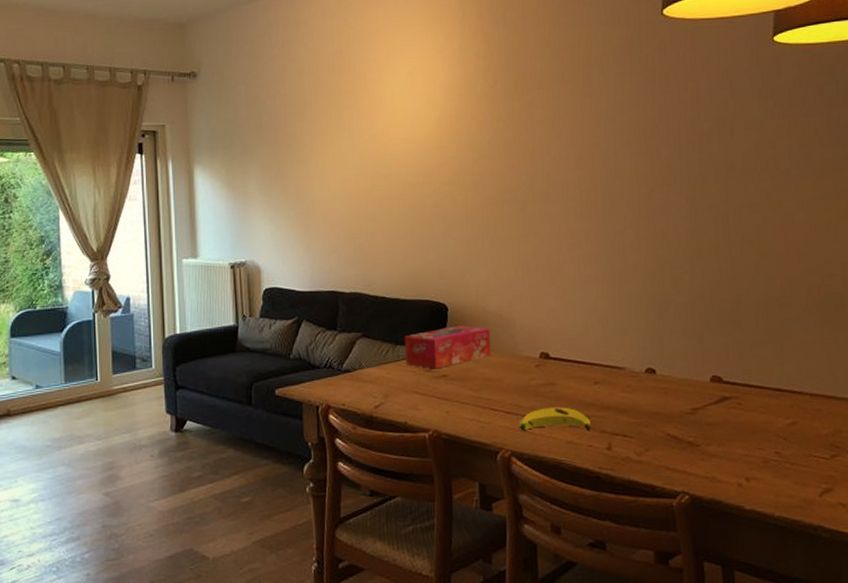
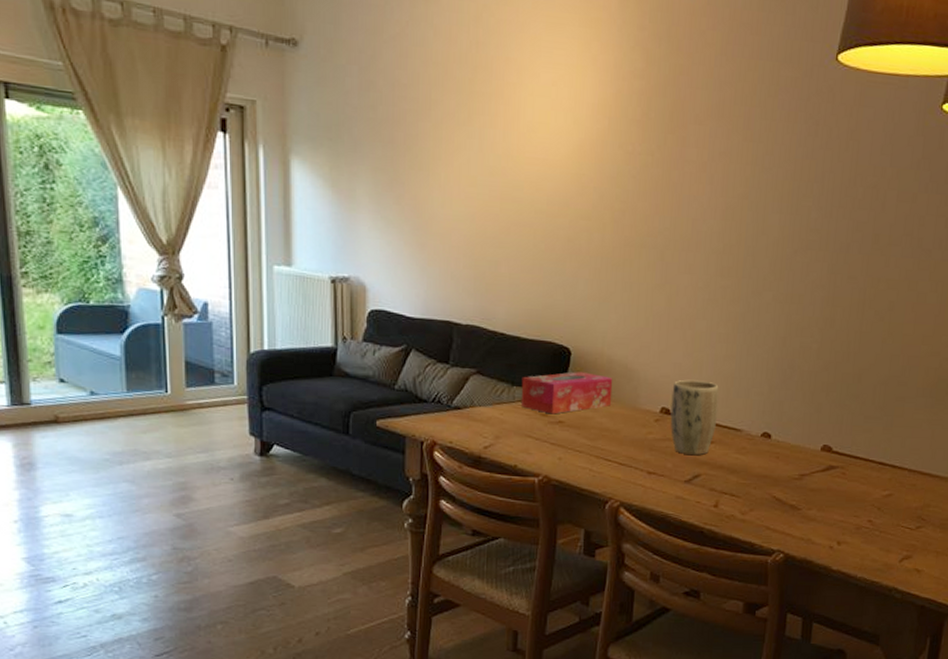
banana: present [518,407,591,433] -> none [630,462,702,490]
plant pot: none [549,322,598,398] -> present [670,379,719,456]

